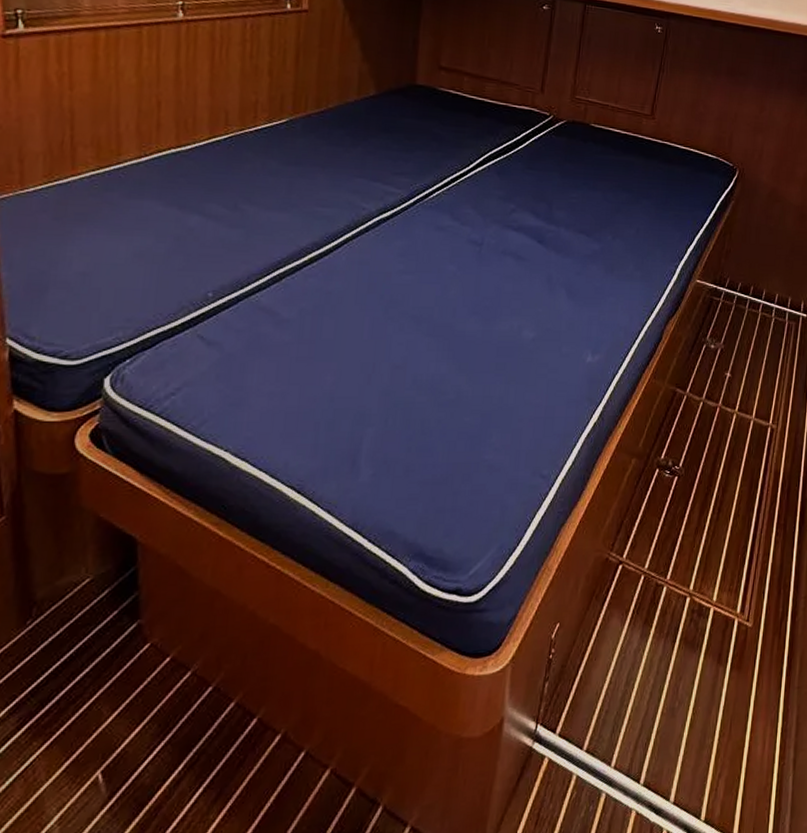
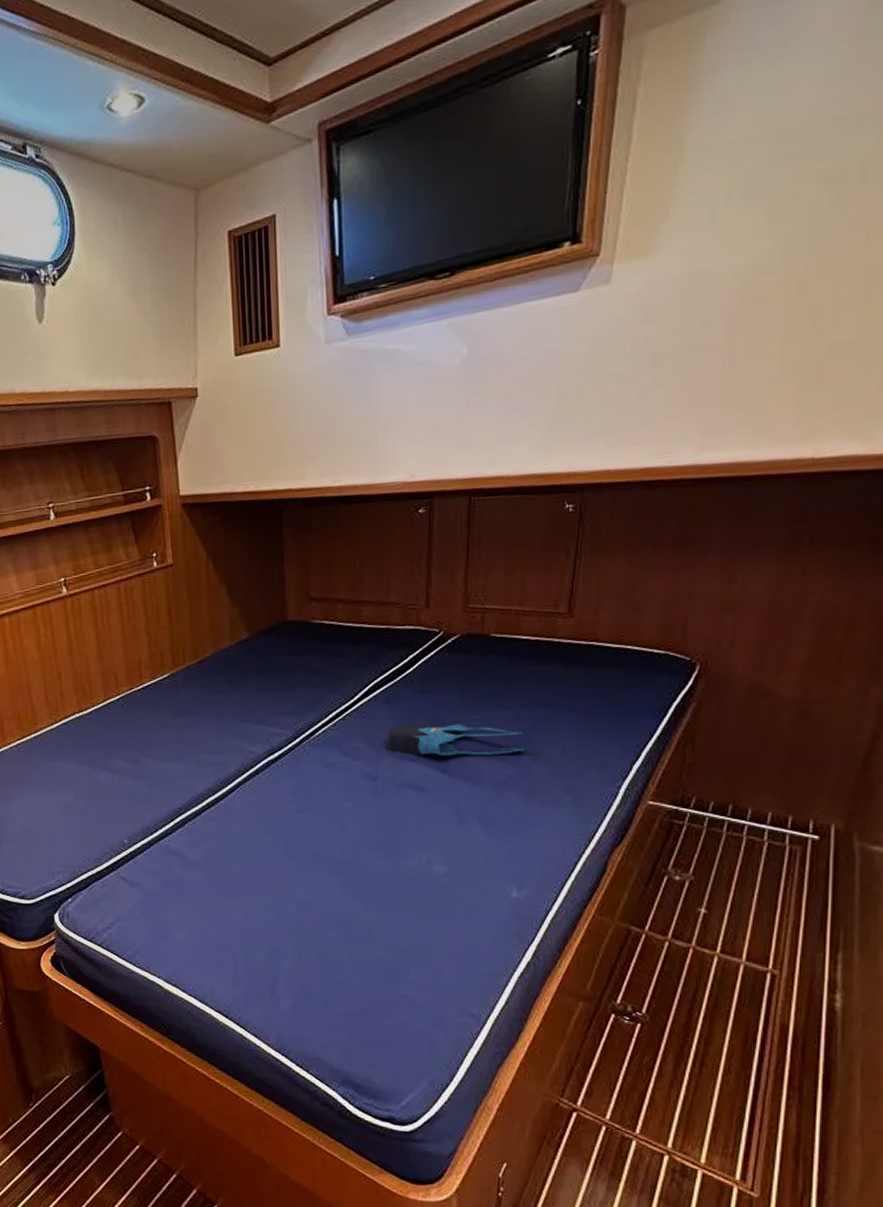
tote bag: none [493,196,608,231] -> present [385,724,524,756]

